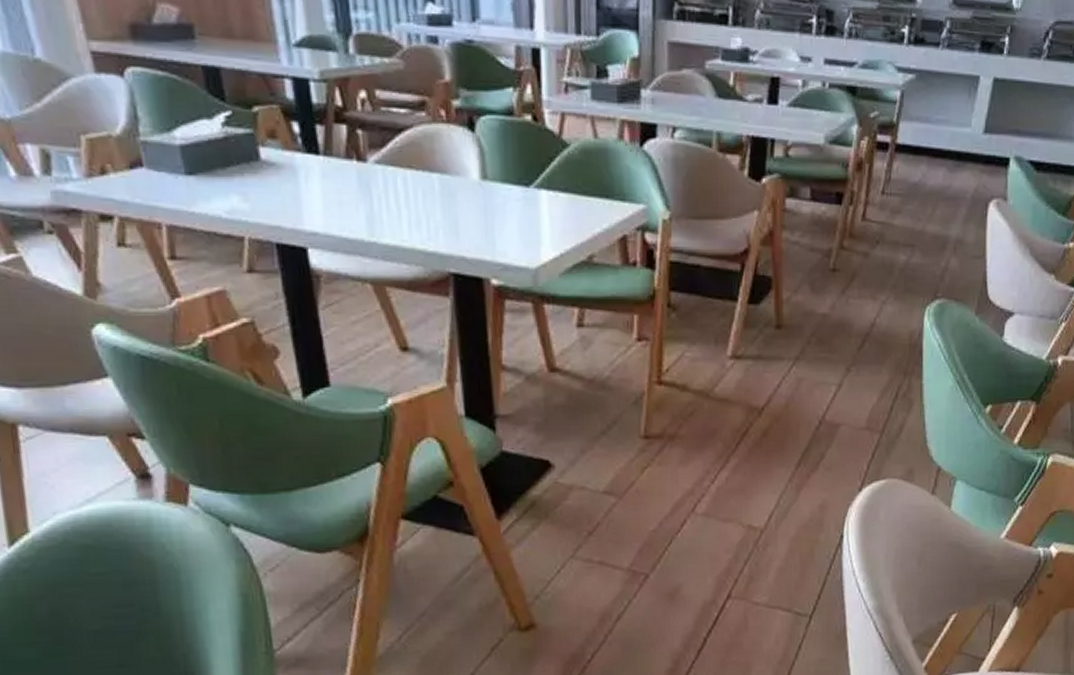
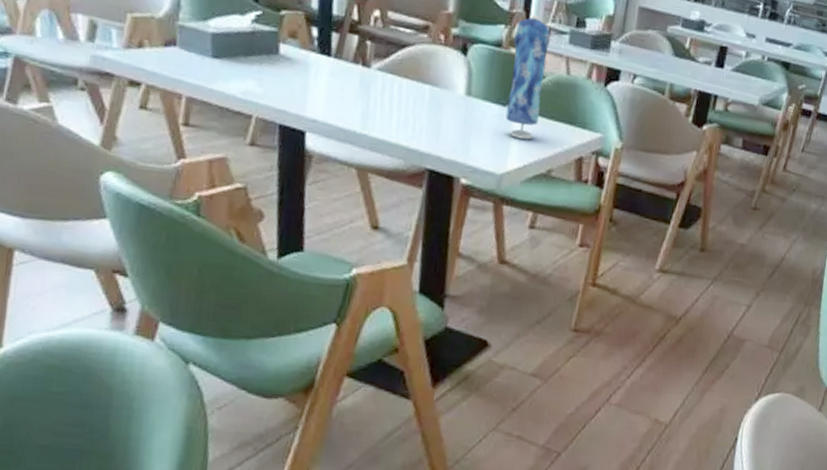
dress: none [526,69,569,223] -> present [505,14,551,140]

